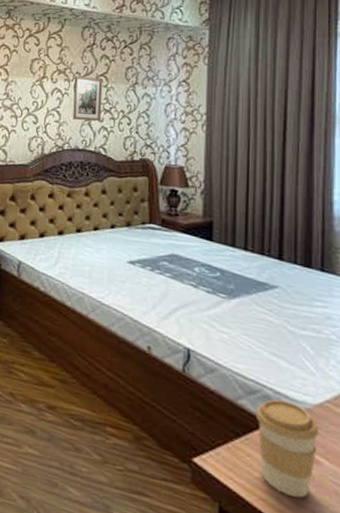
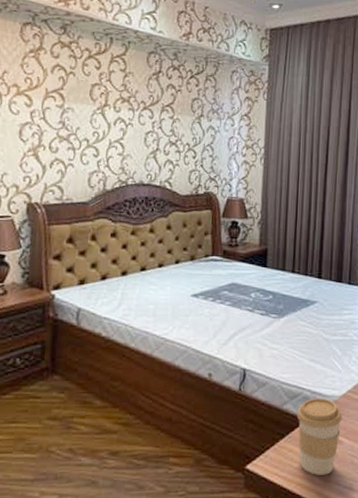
picture frame: present [72,76,103,121] -> none [137,105,169,154]

